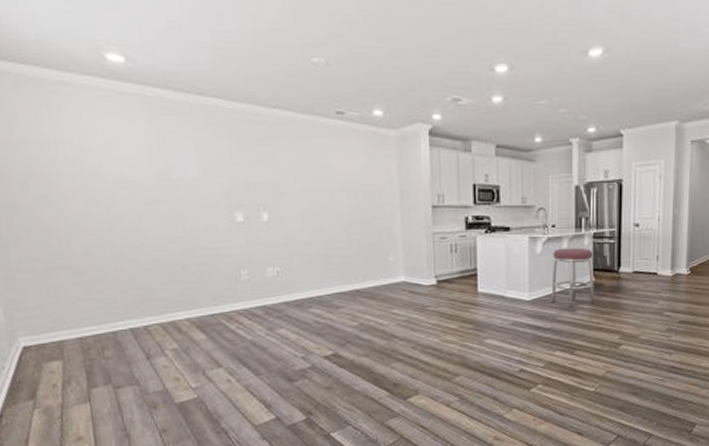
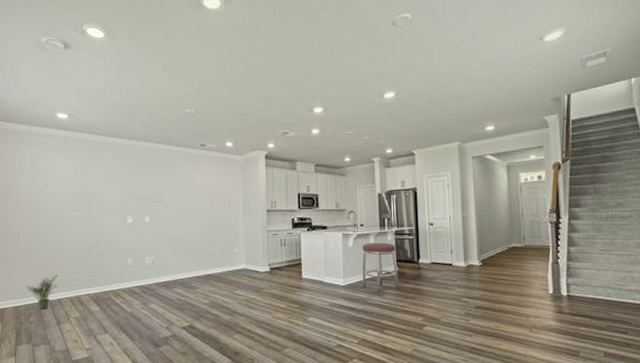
potted plant: none [93,293,140,341] -> present [27,274,58,309]

